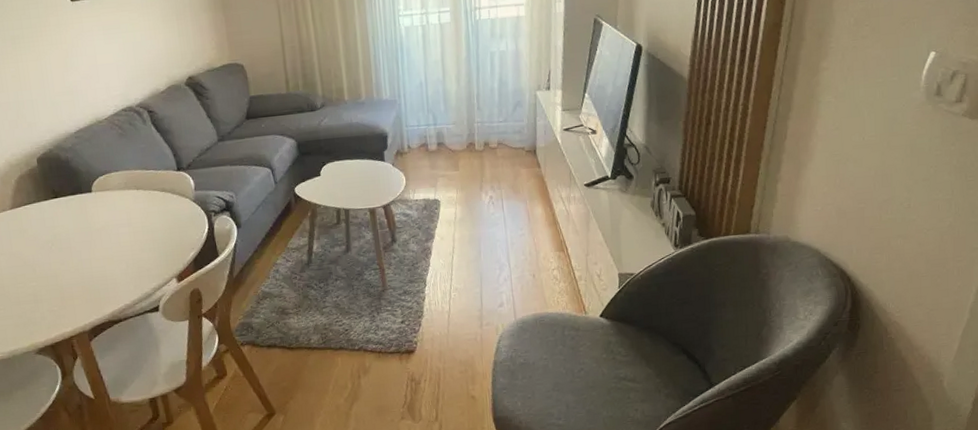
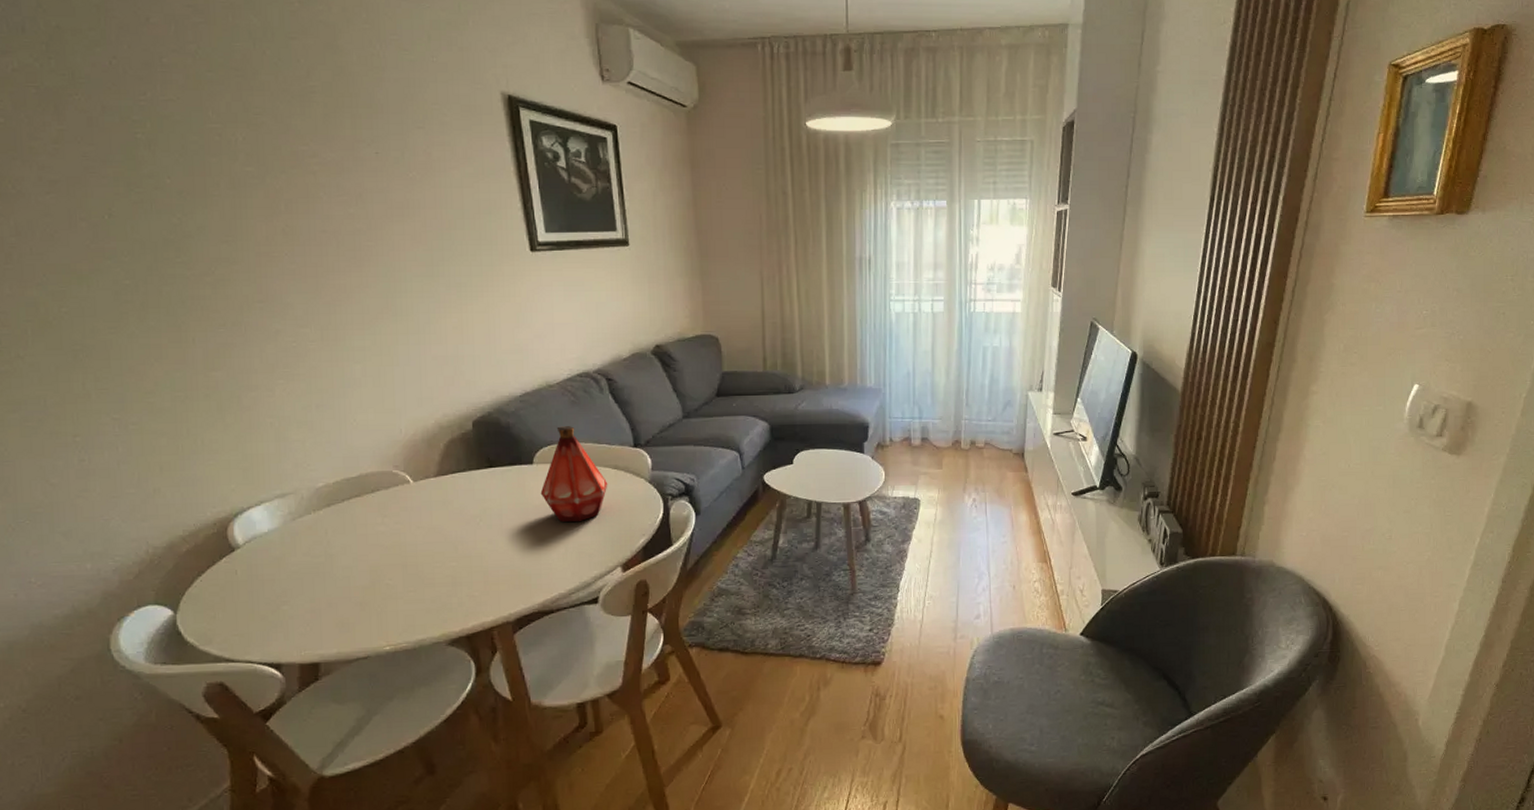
bottle: none [100,156,158,242] -> present [540,426,608,522]

